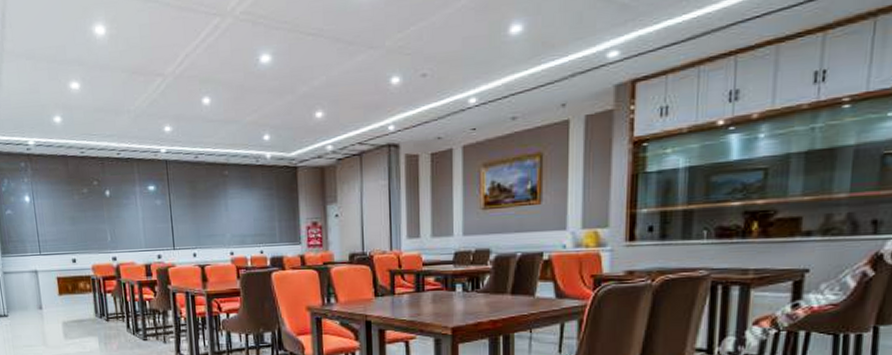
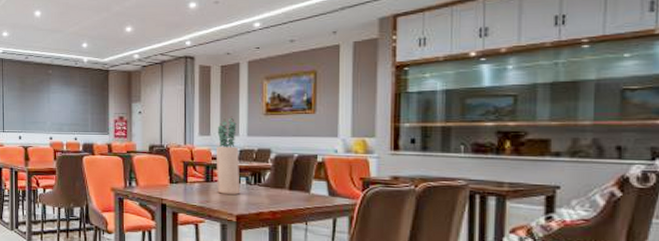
vase: none [427,213,456,306] -> present [216,116,241,196]

